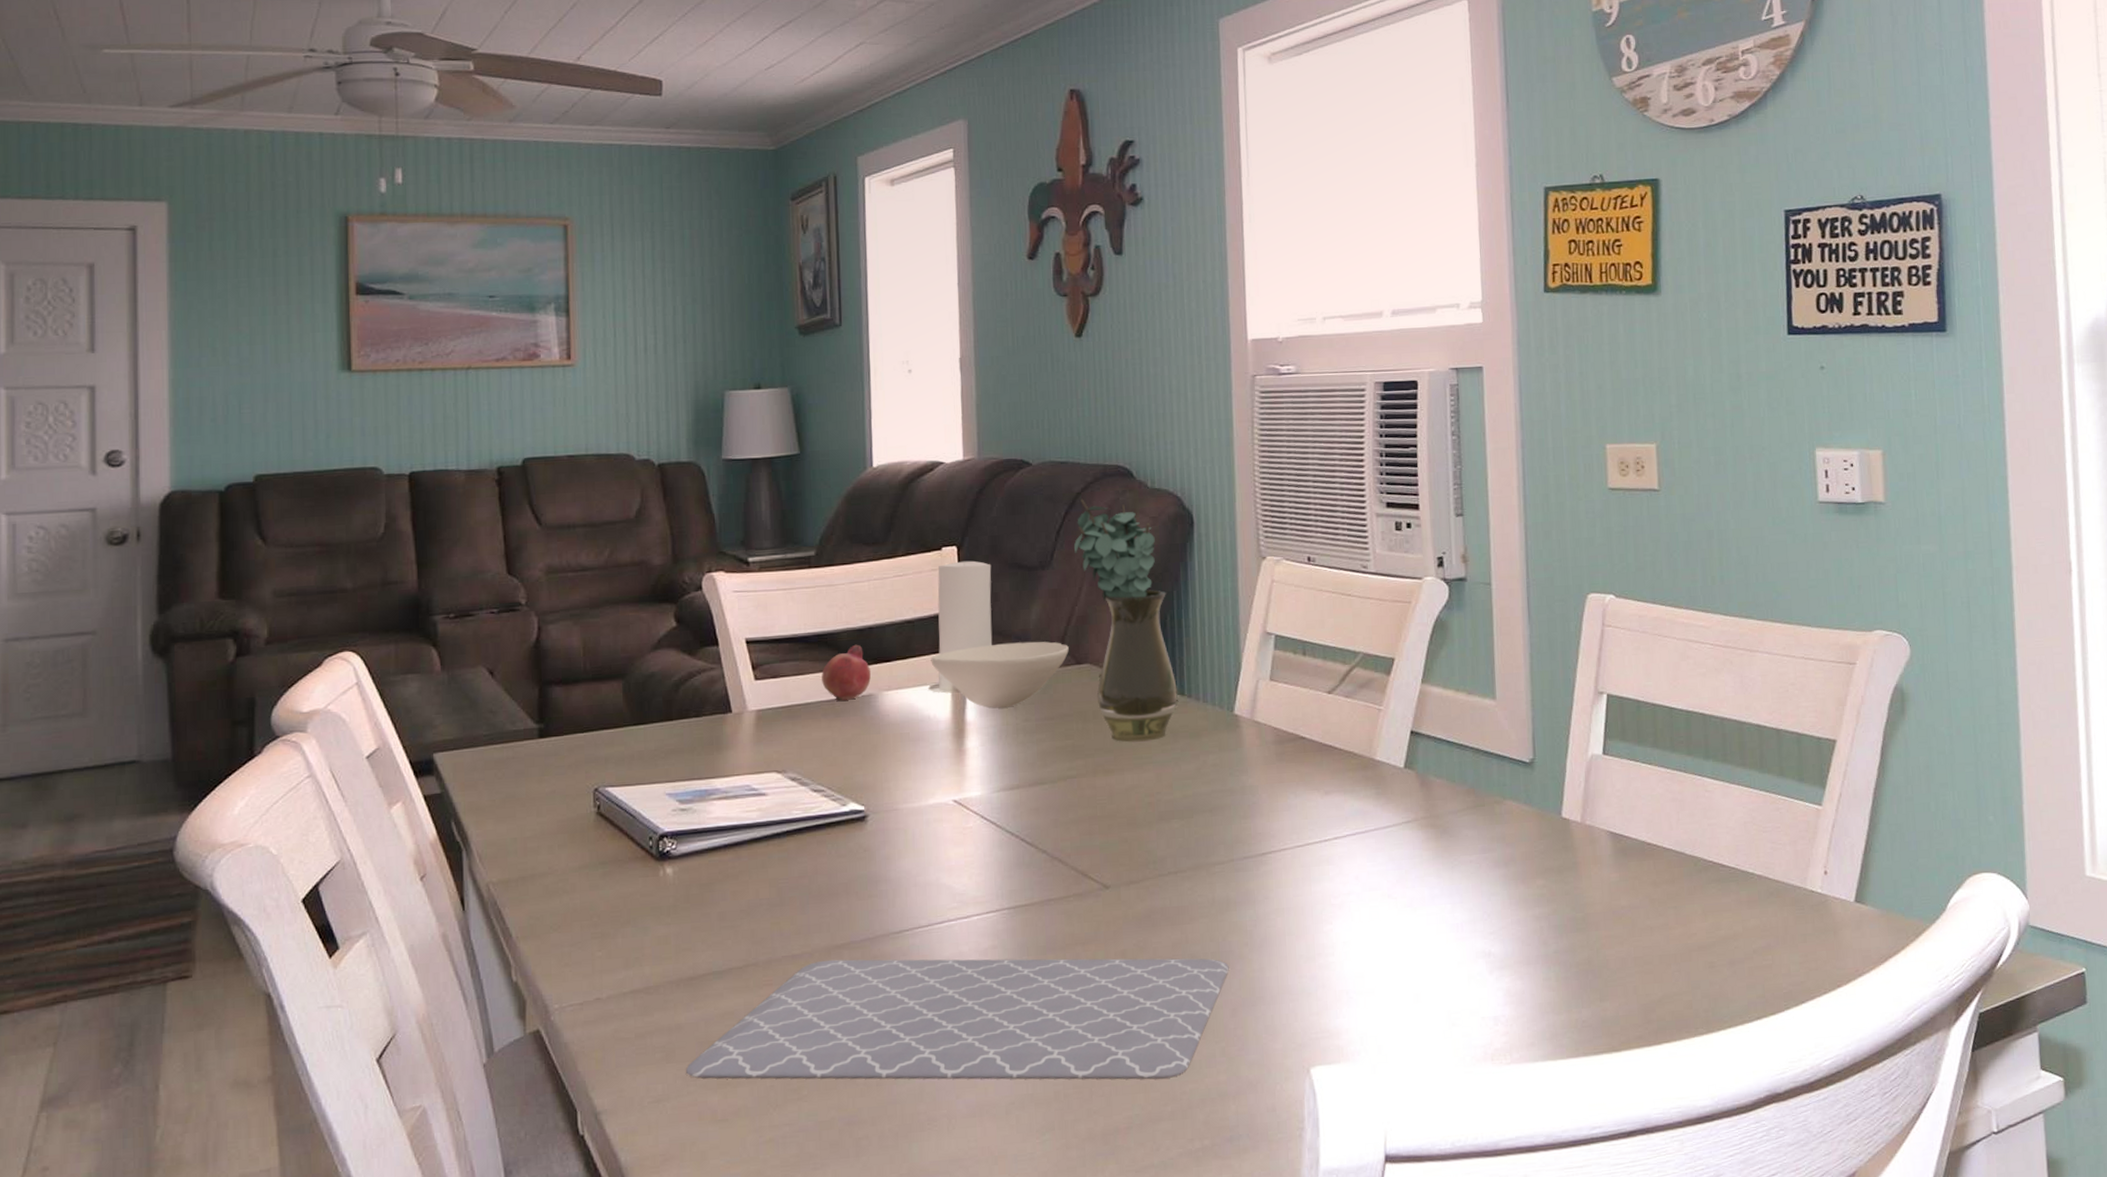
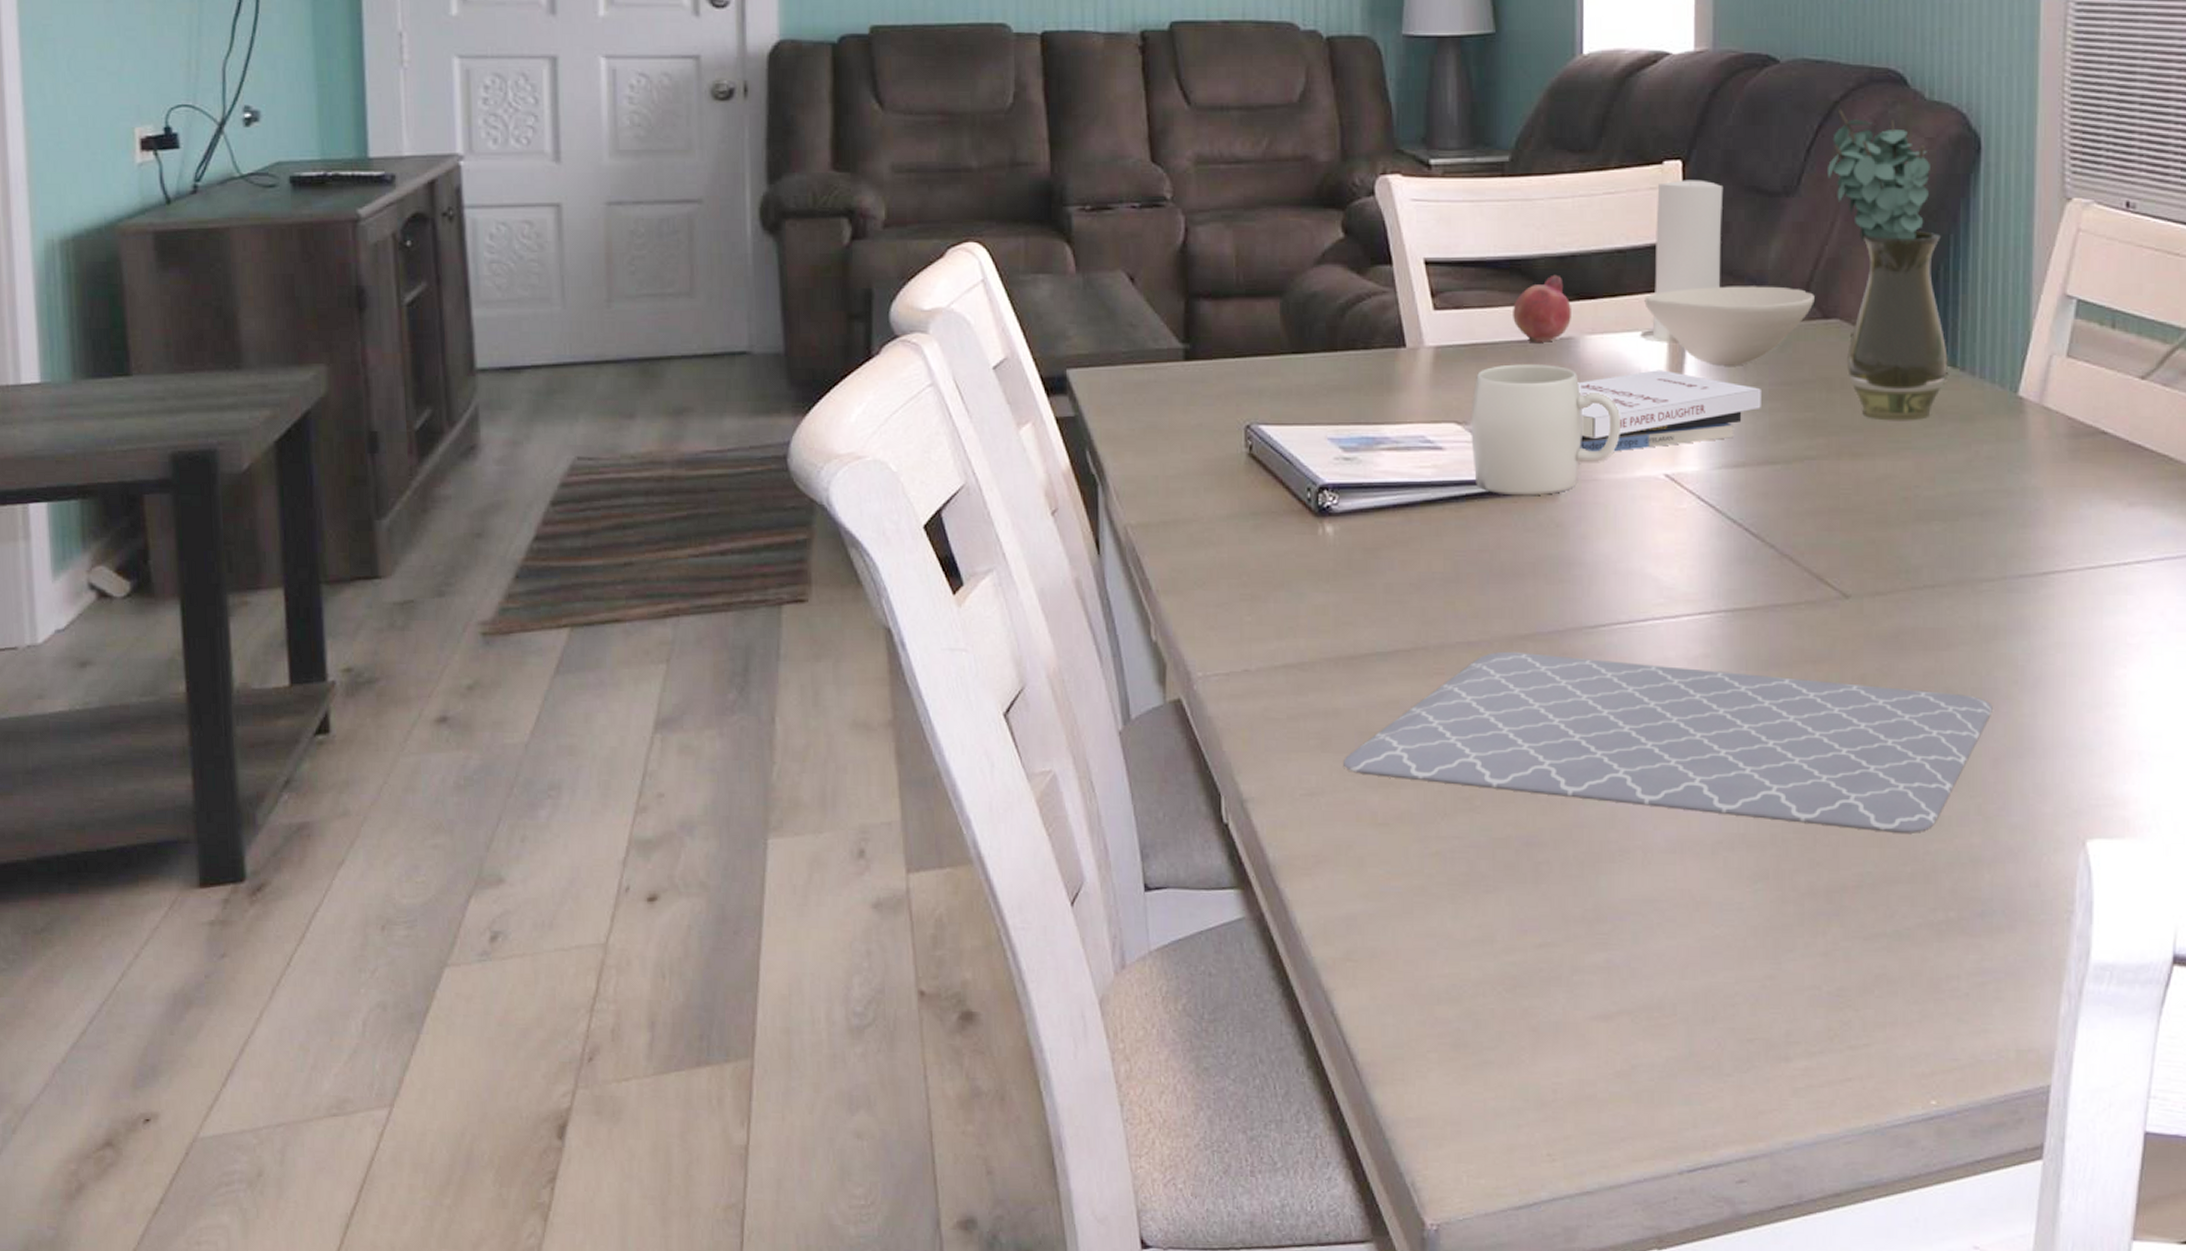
mug: none [788,718,916,829] -> present [1470,364,1622,496]
books: none [878,715,1030,787] -> present [1578,370,1761,452]

